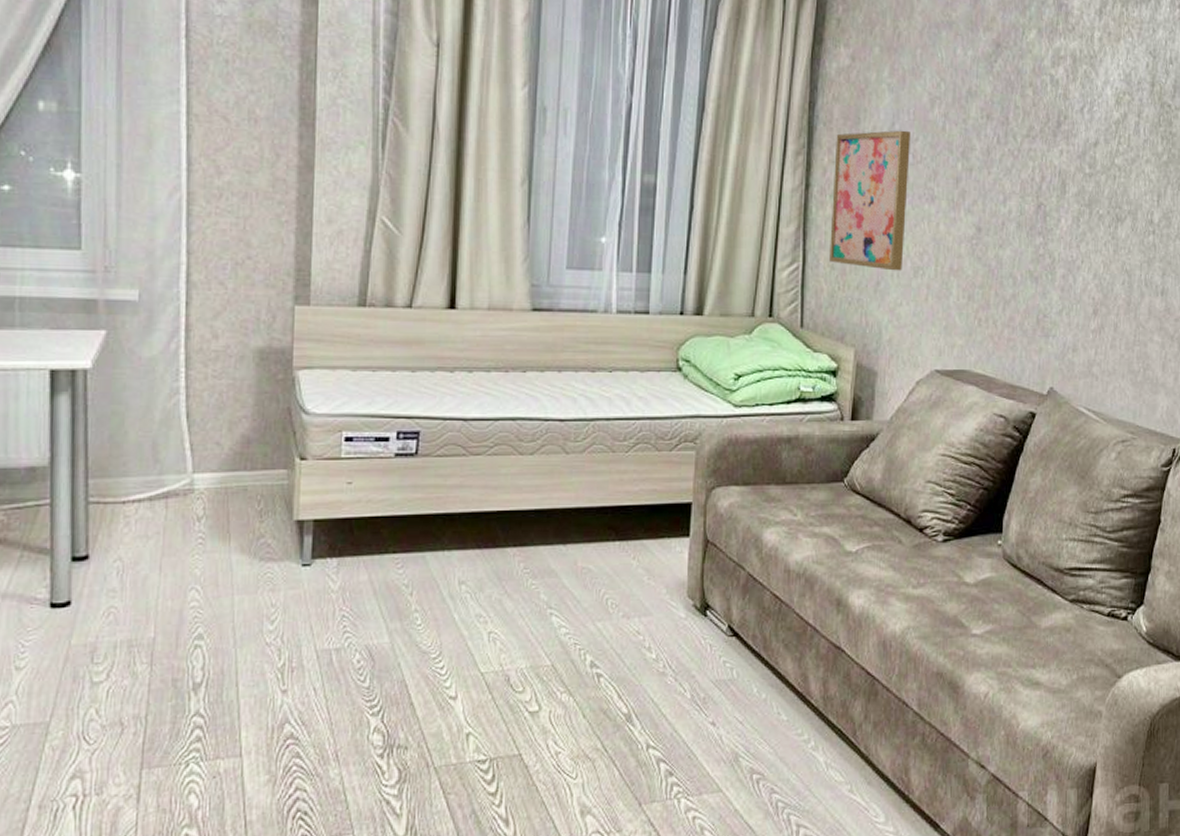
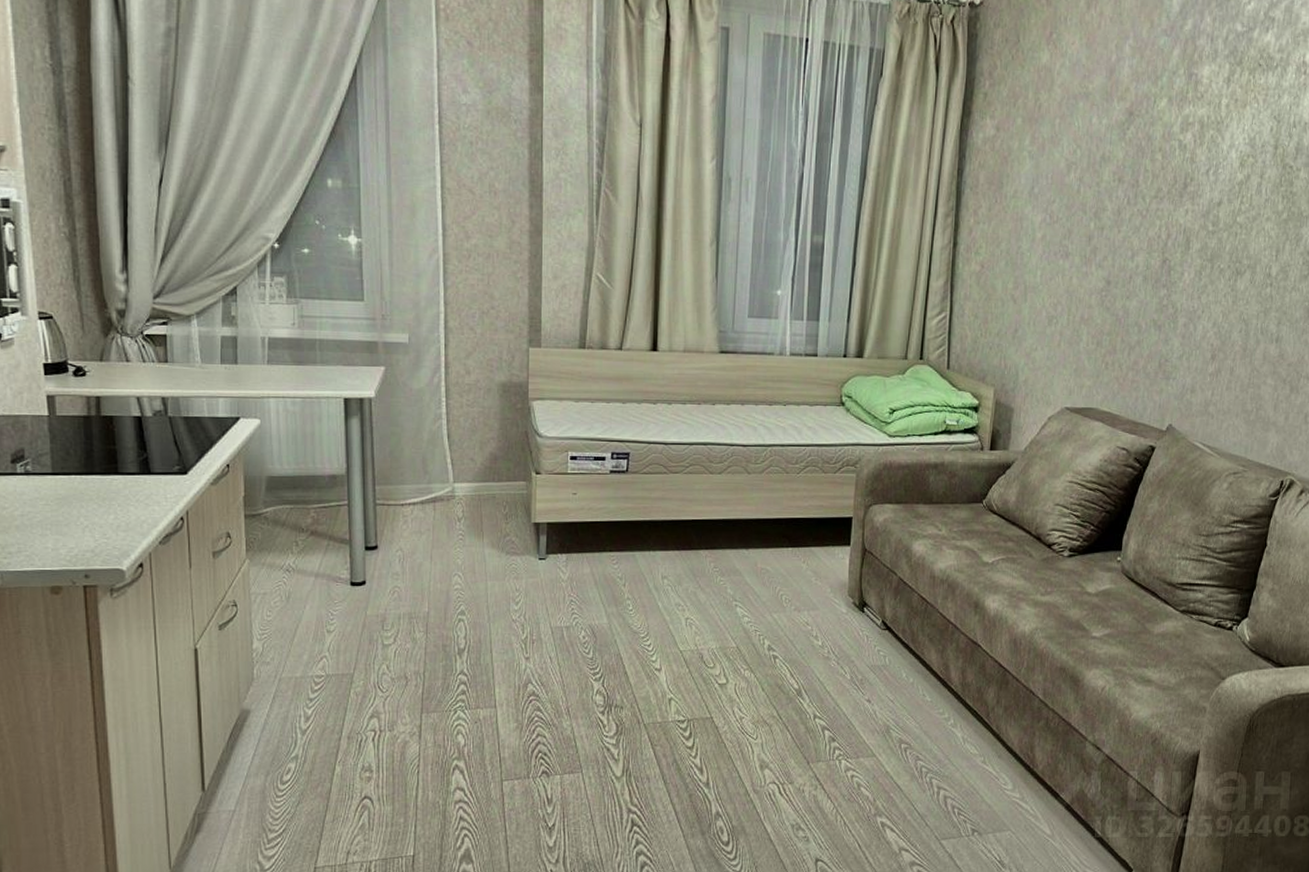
wall art: present [829,130,912,271] -> none [973,193,1049,320]

